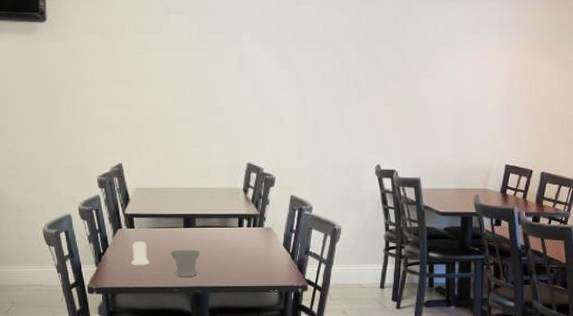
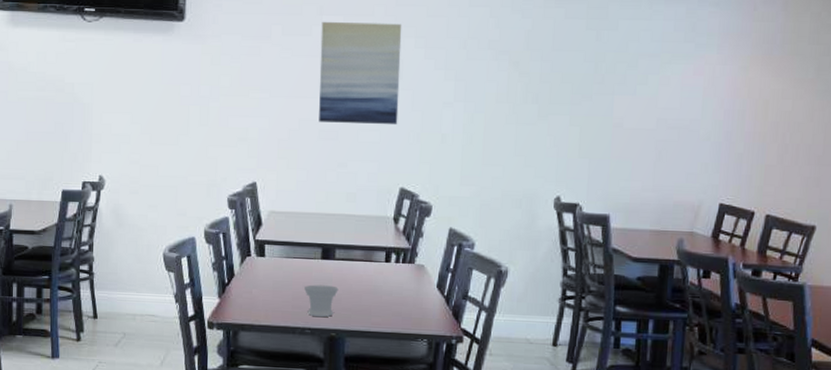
salt shaker: present [131,241,150,265] -> none [258,272,280,300]
wall art: none [170,20,242,110] -> present [319,21,402,125]

